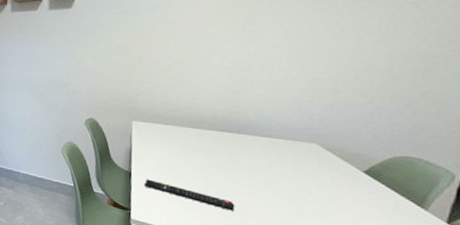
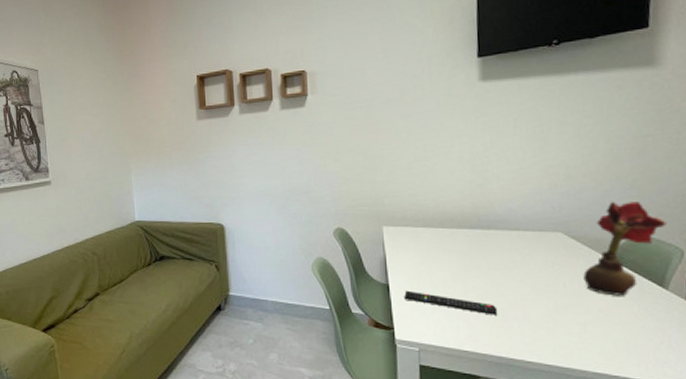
flower: none [332,119,442,210] -> present [583,201,667,296]

